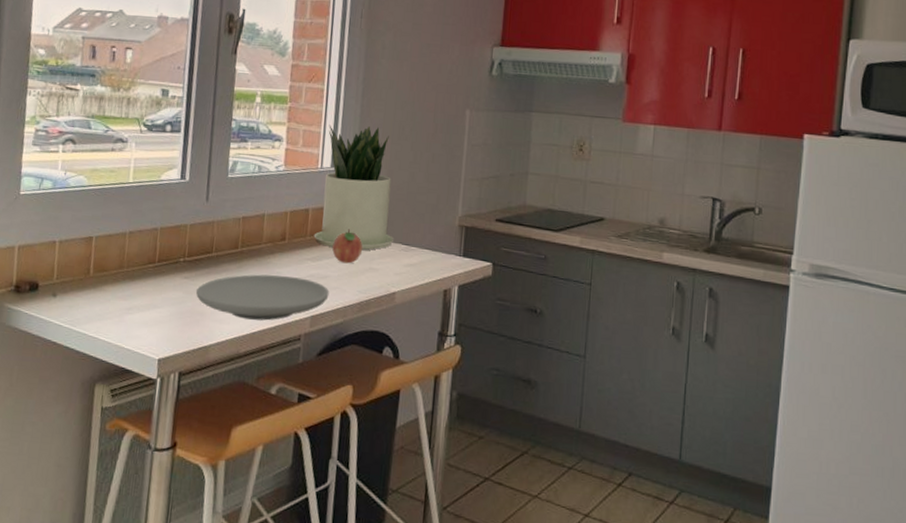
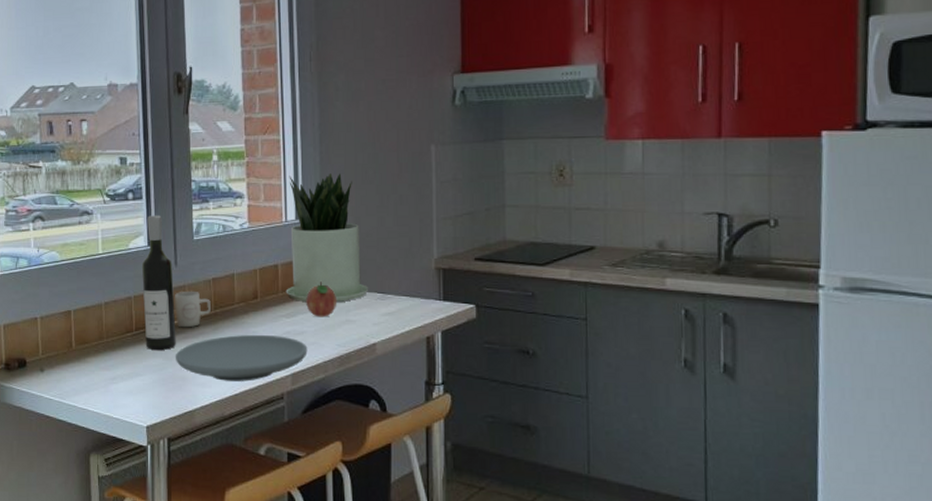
bottle: none [167,149,204,284] -> present [141,215,176,350]
mug: none [200,227,239,264] -> present [175,290,212,328]

